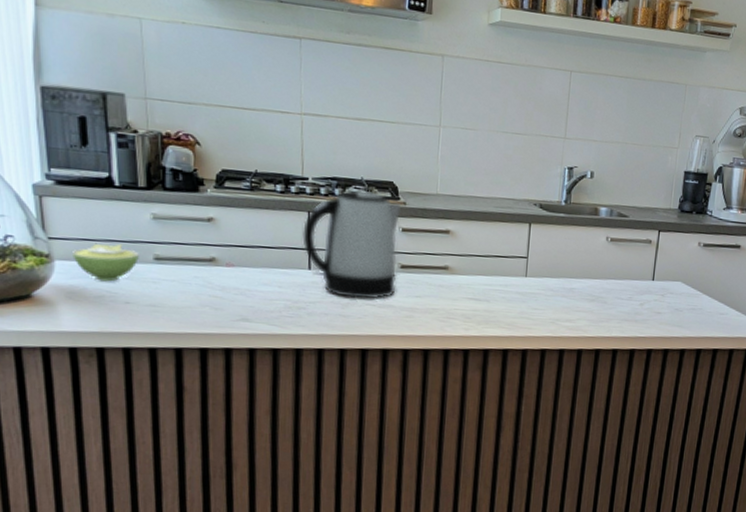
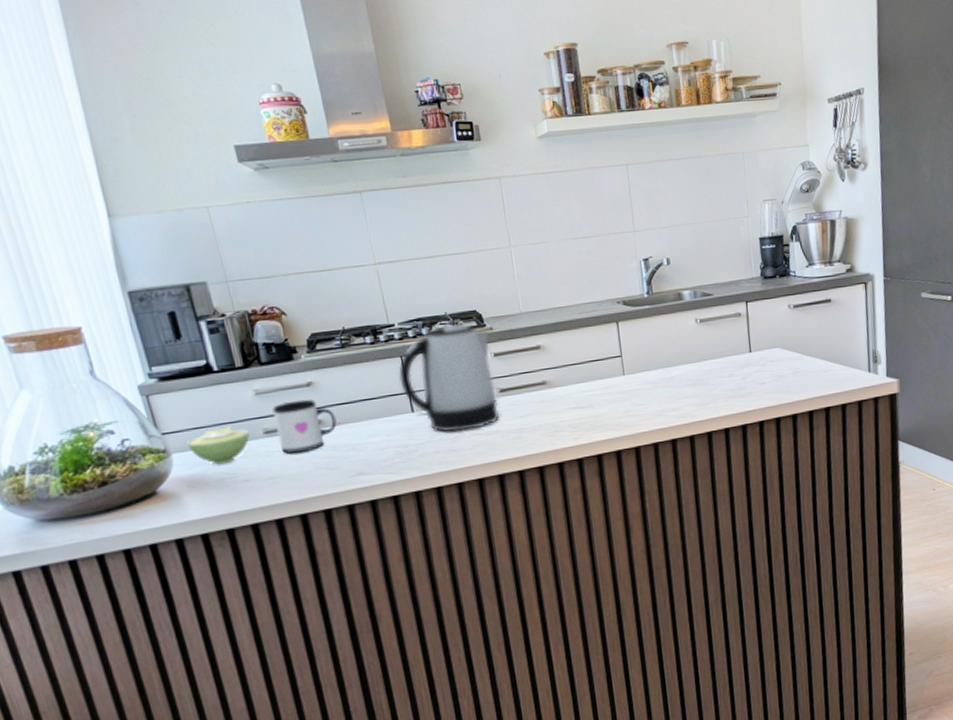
mug: none [167,232,231,287] -> present [272,399,337,455]

